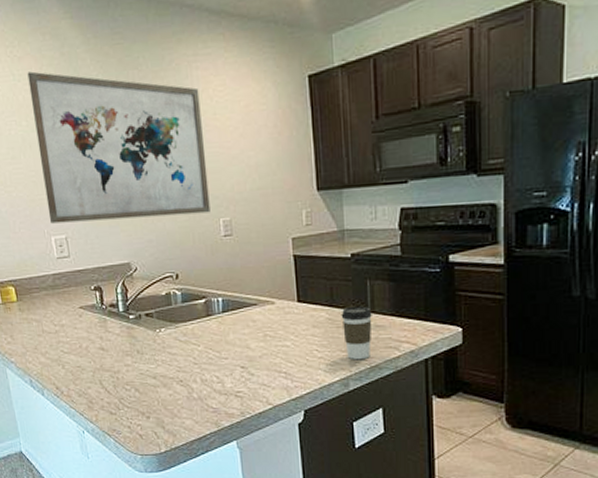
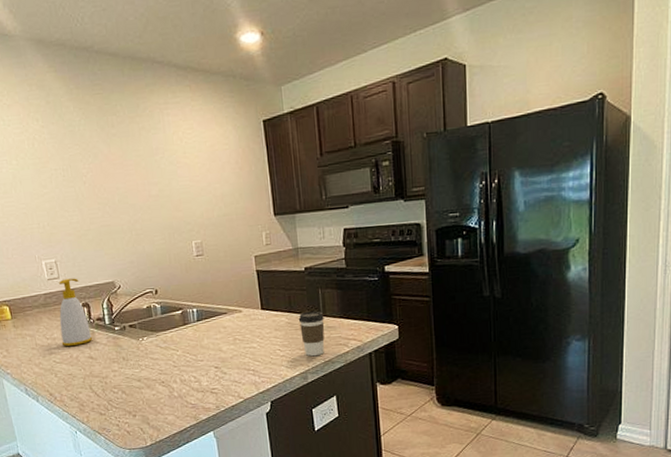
wall art: present [27,71,211,224] -> none [16,117,184,249]
soap bottle: none [68,257,105,336] -> present [58,278,93,347]

